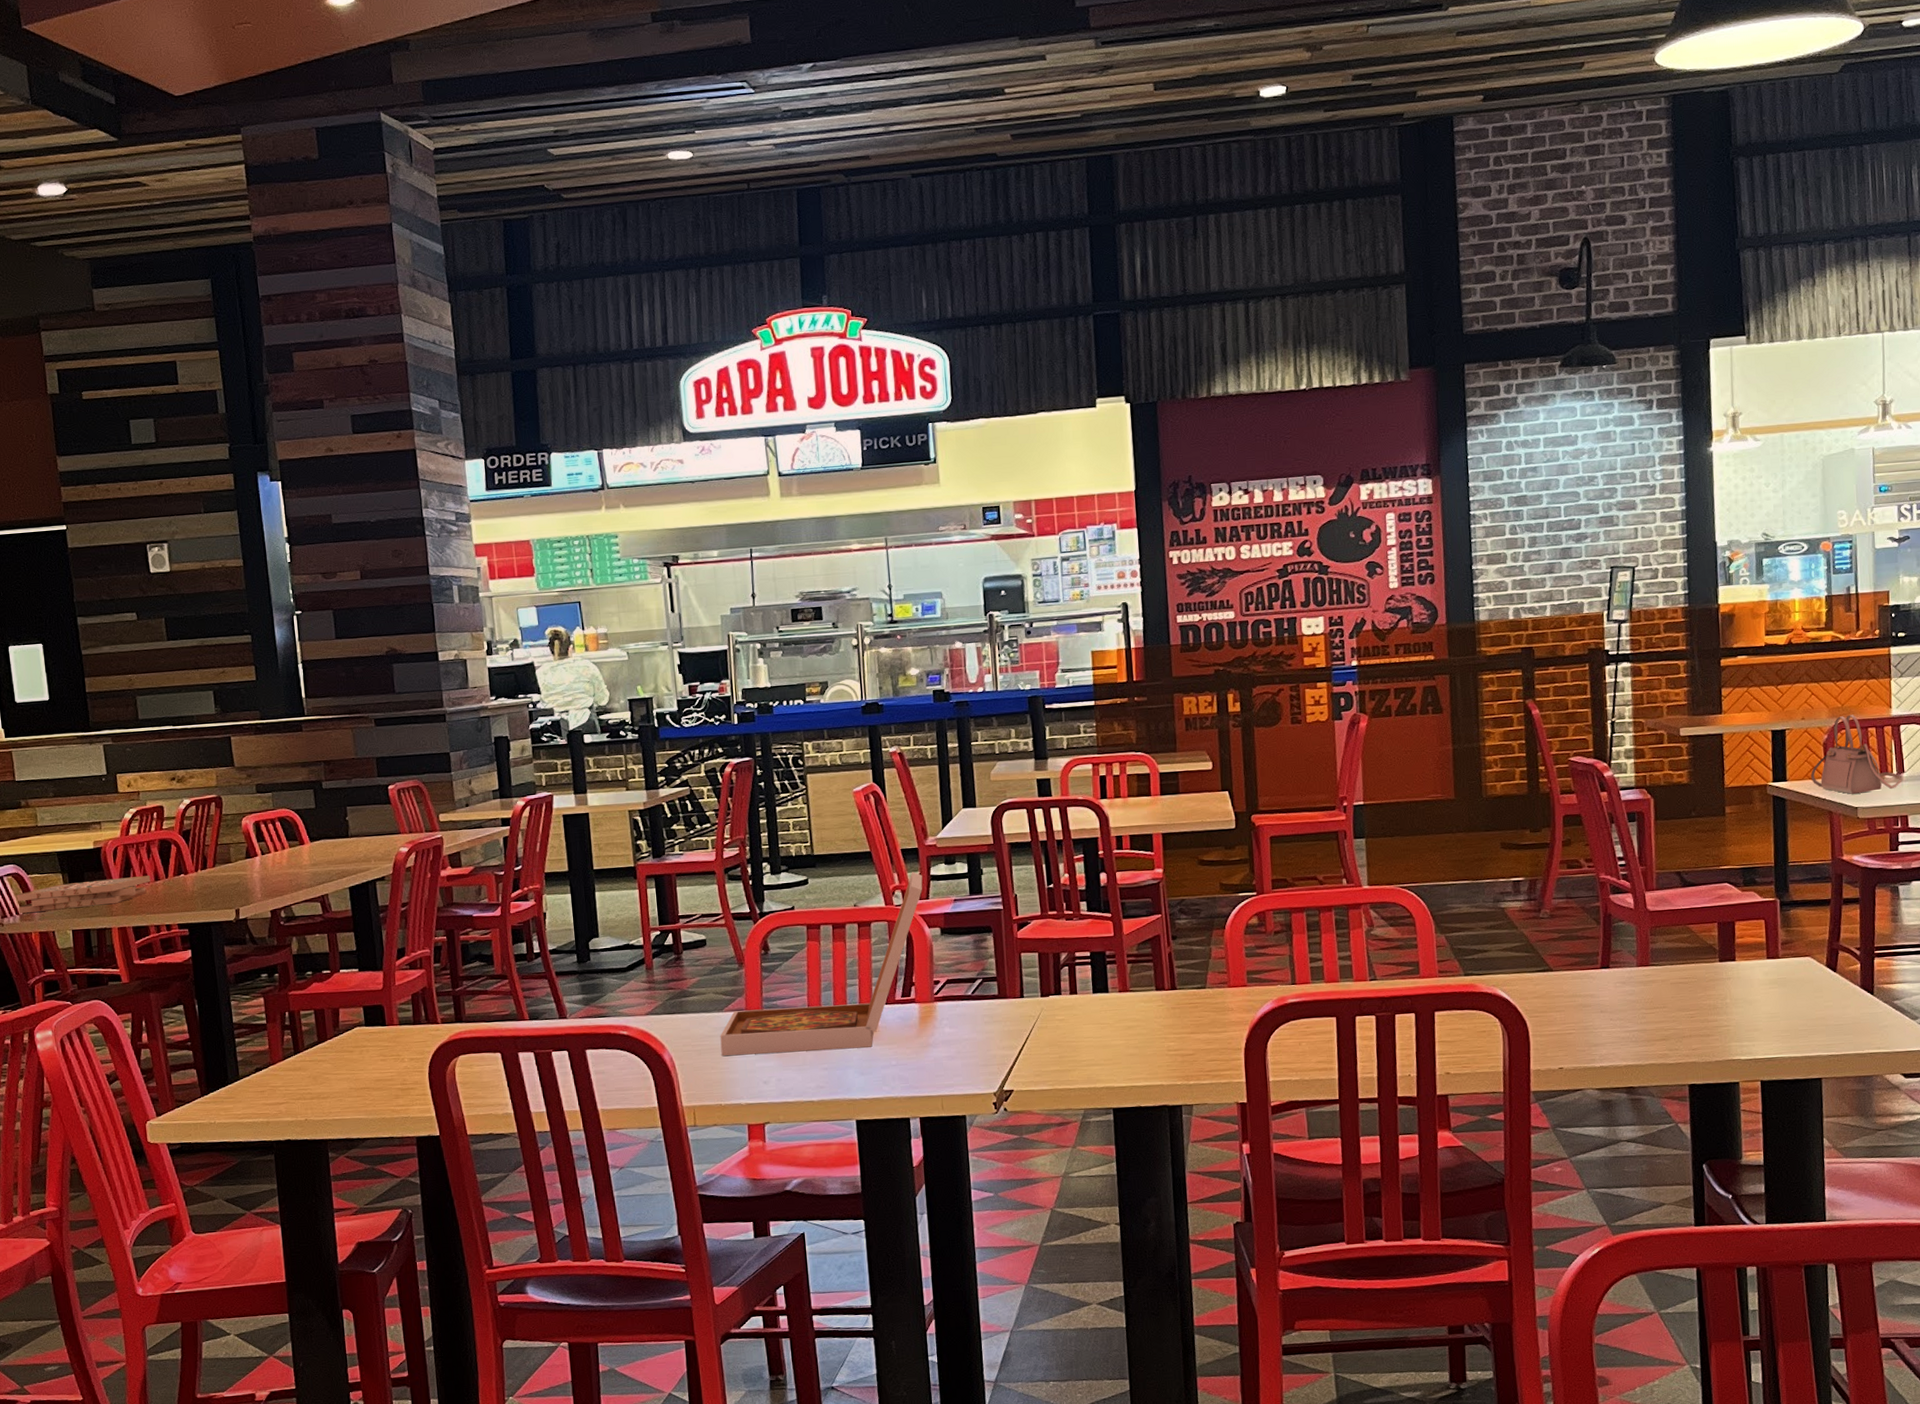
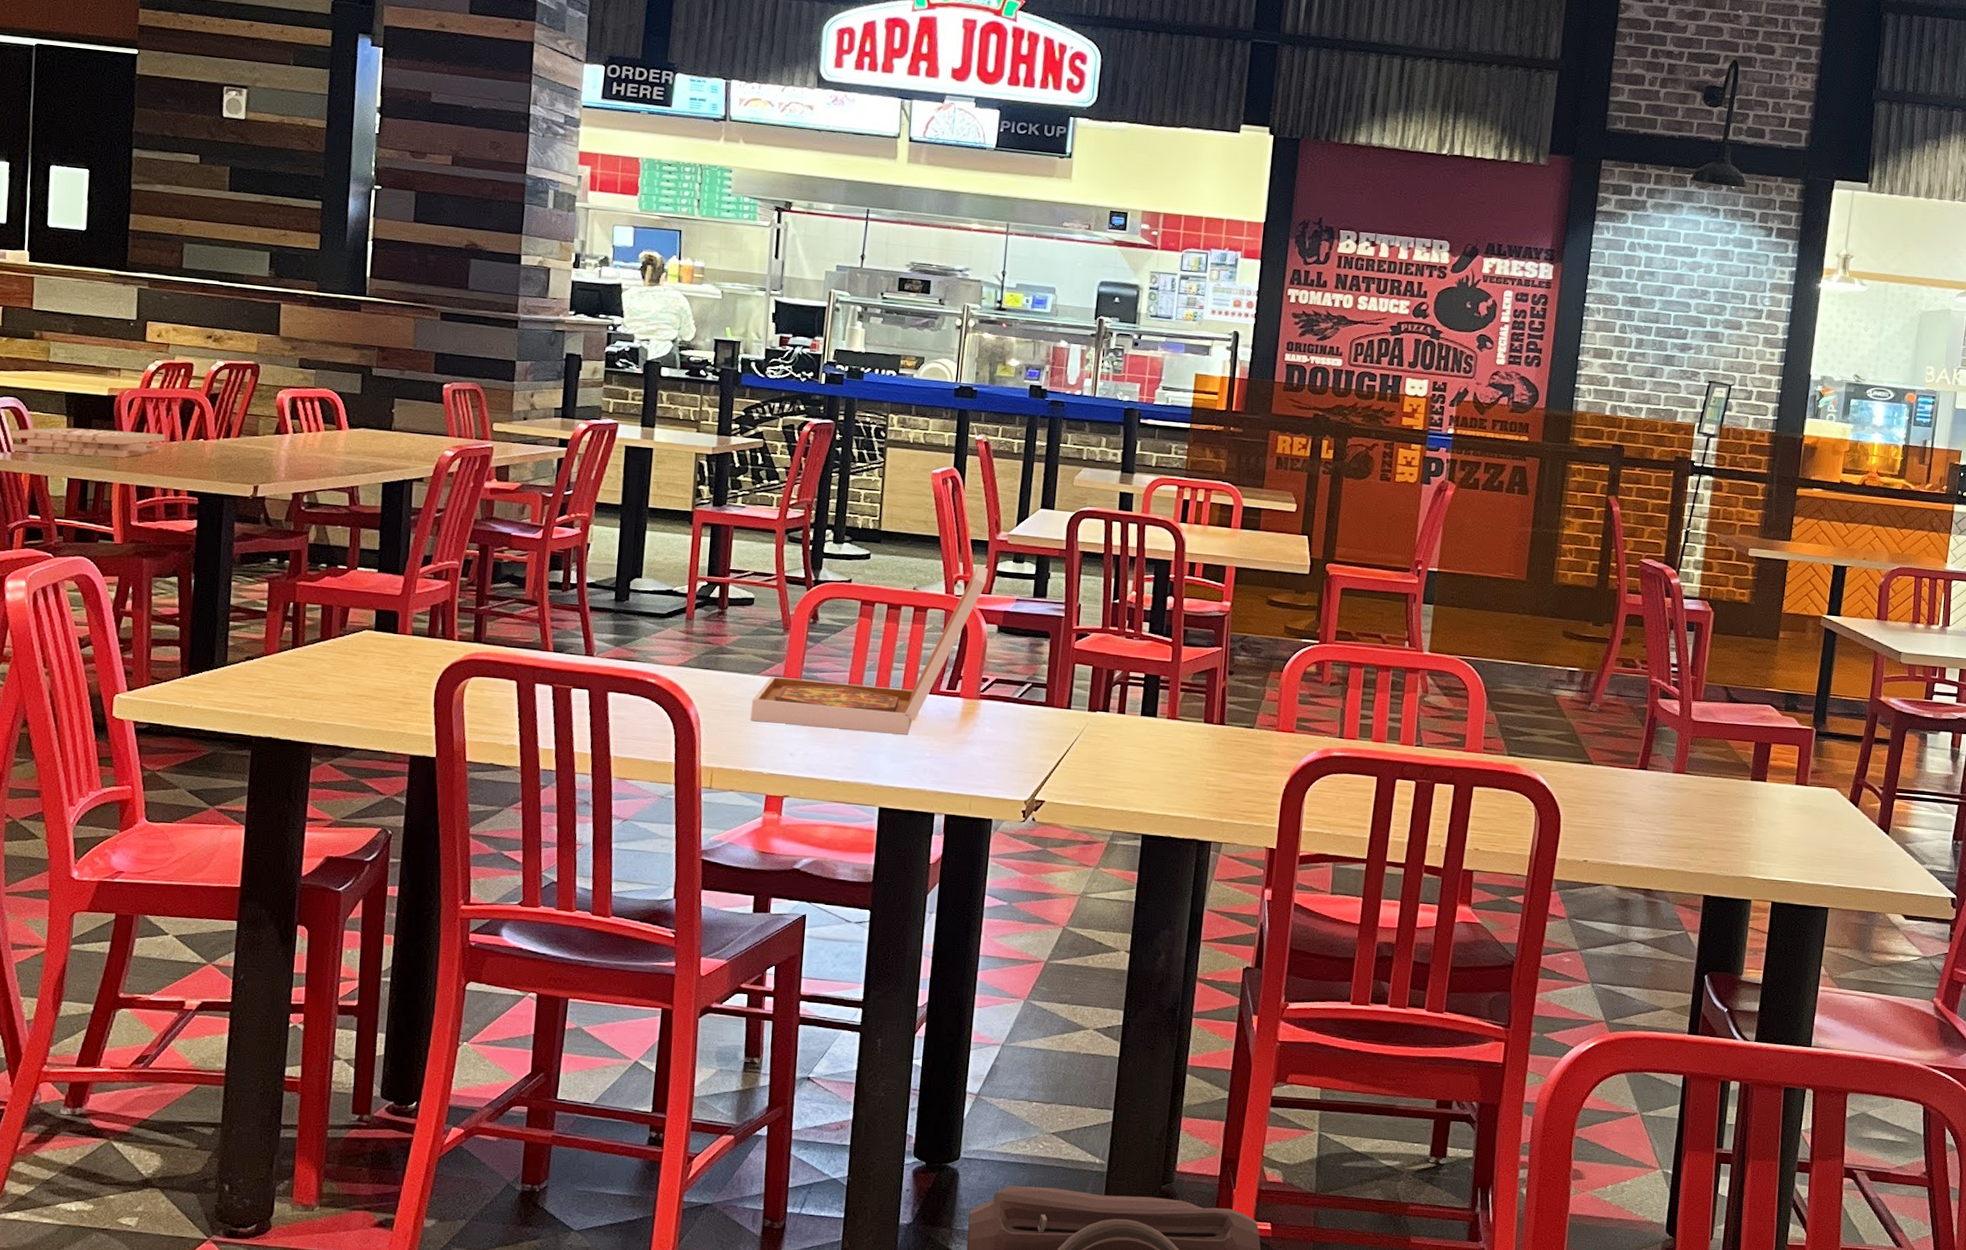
handbag: present [1811,714,1901,795] -> none [1863,562,1946,641]

